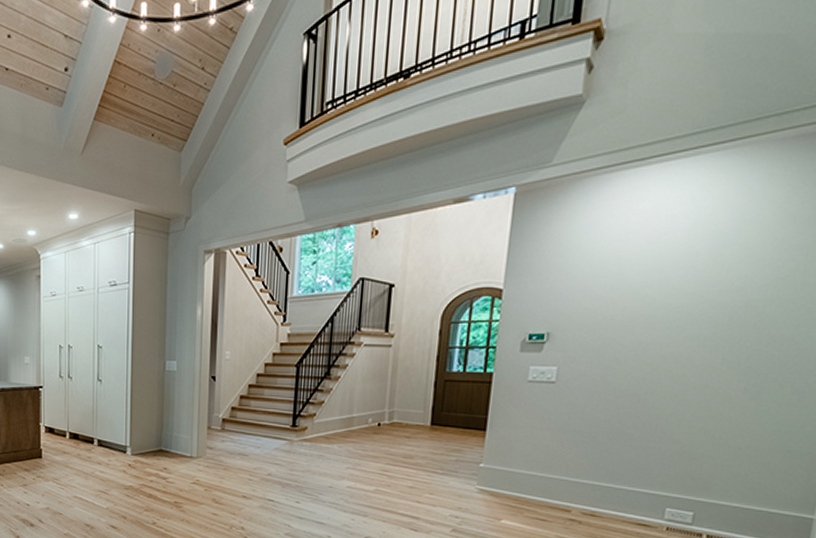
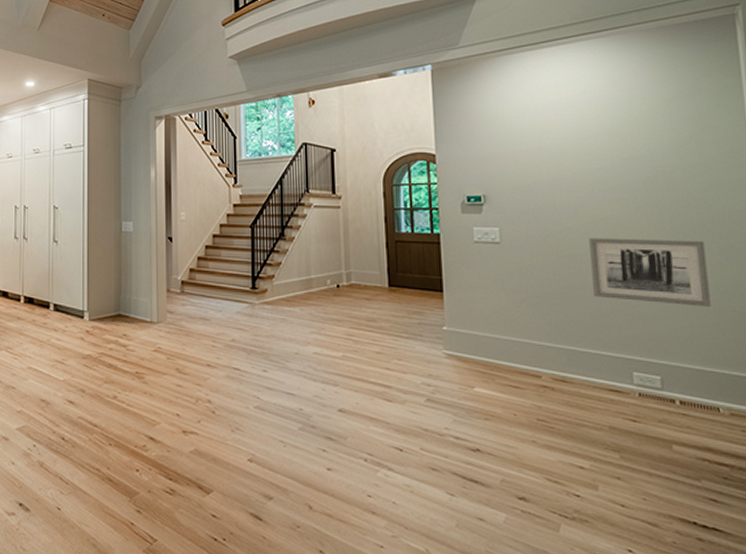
wall art: none [643,377,779,447] -> present [588,238,711,307]

